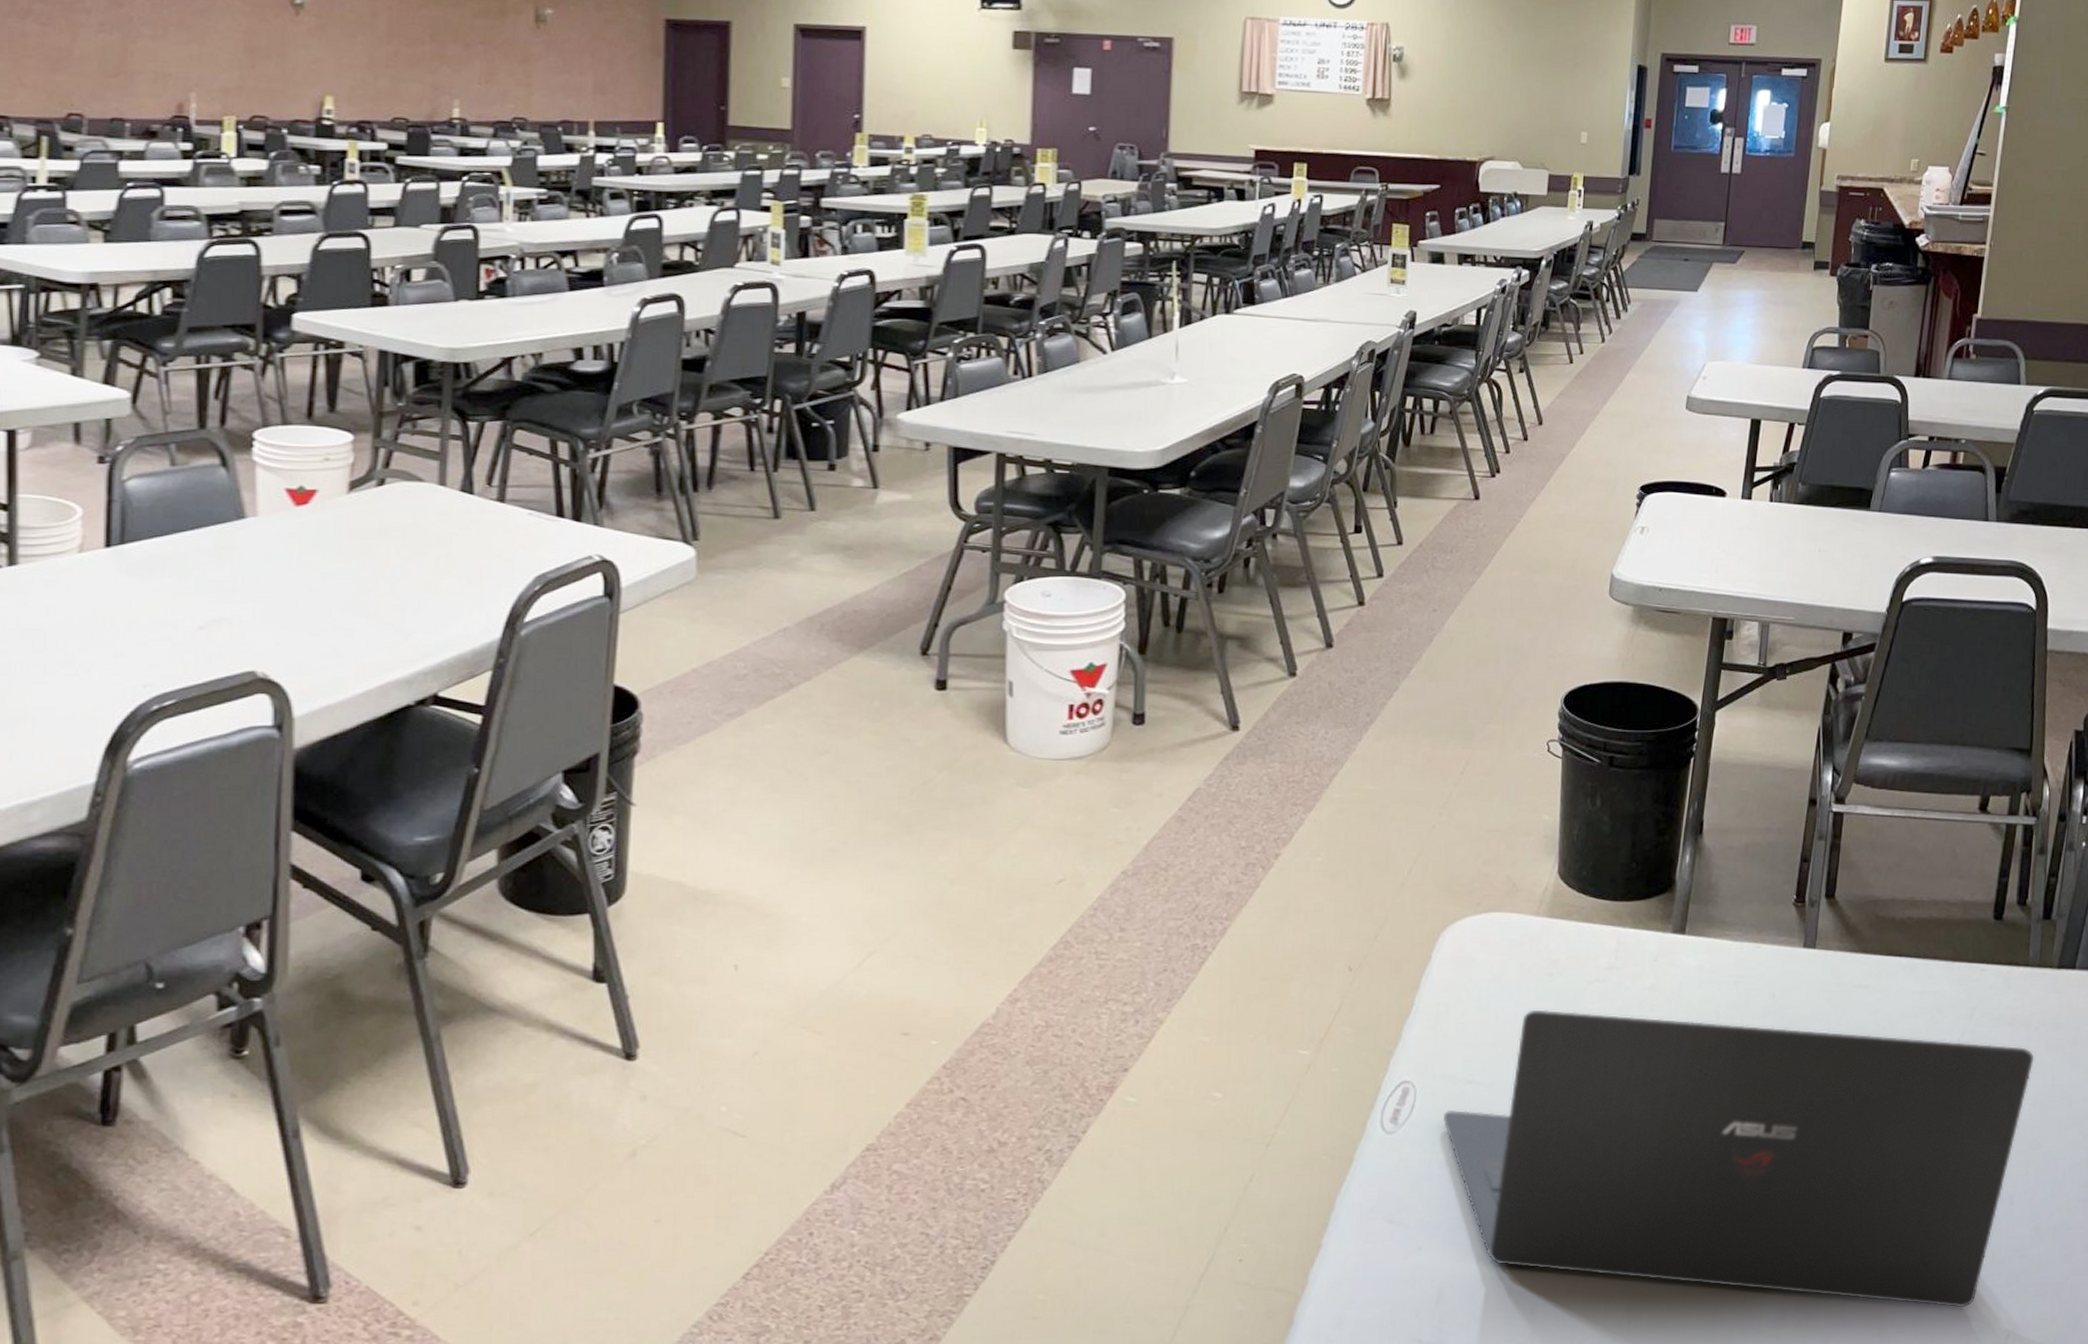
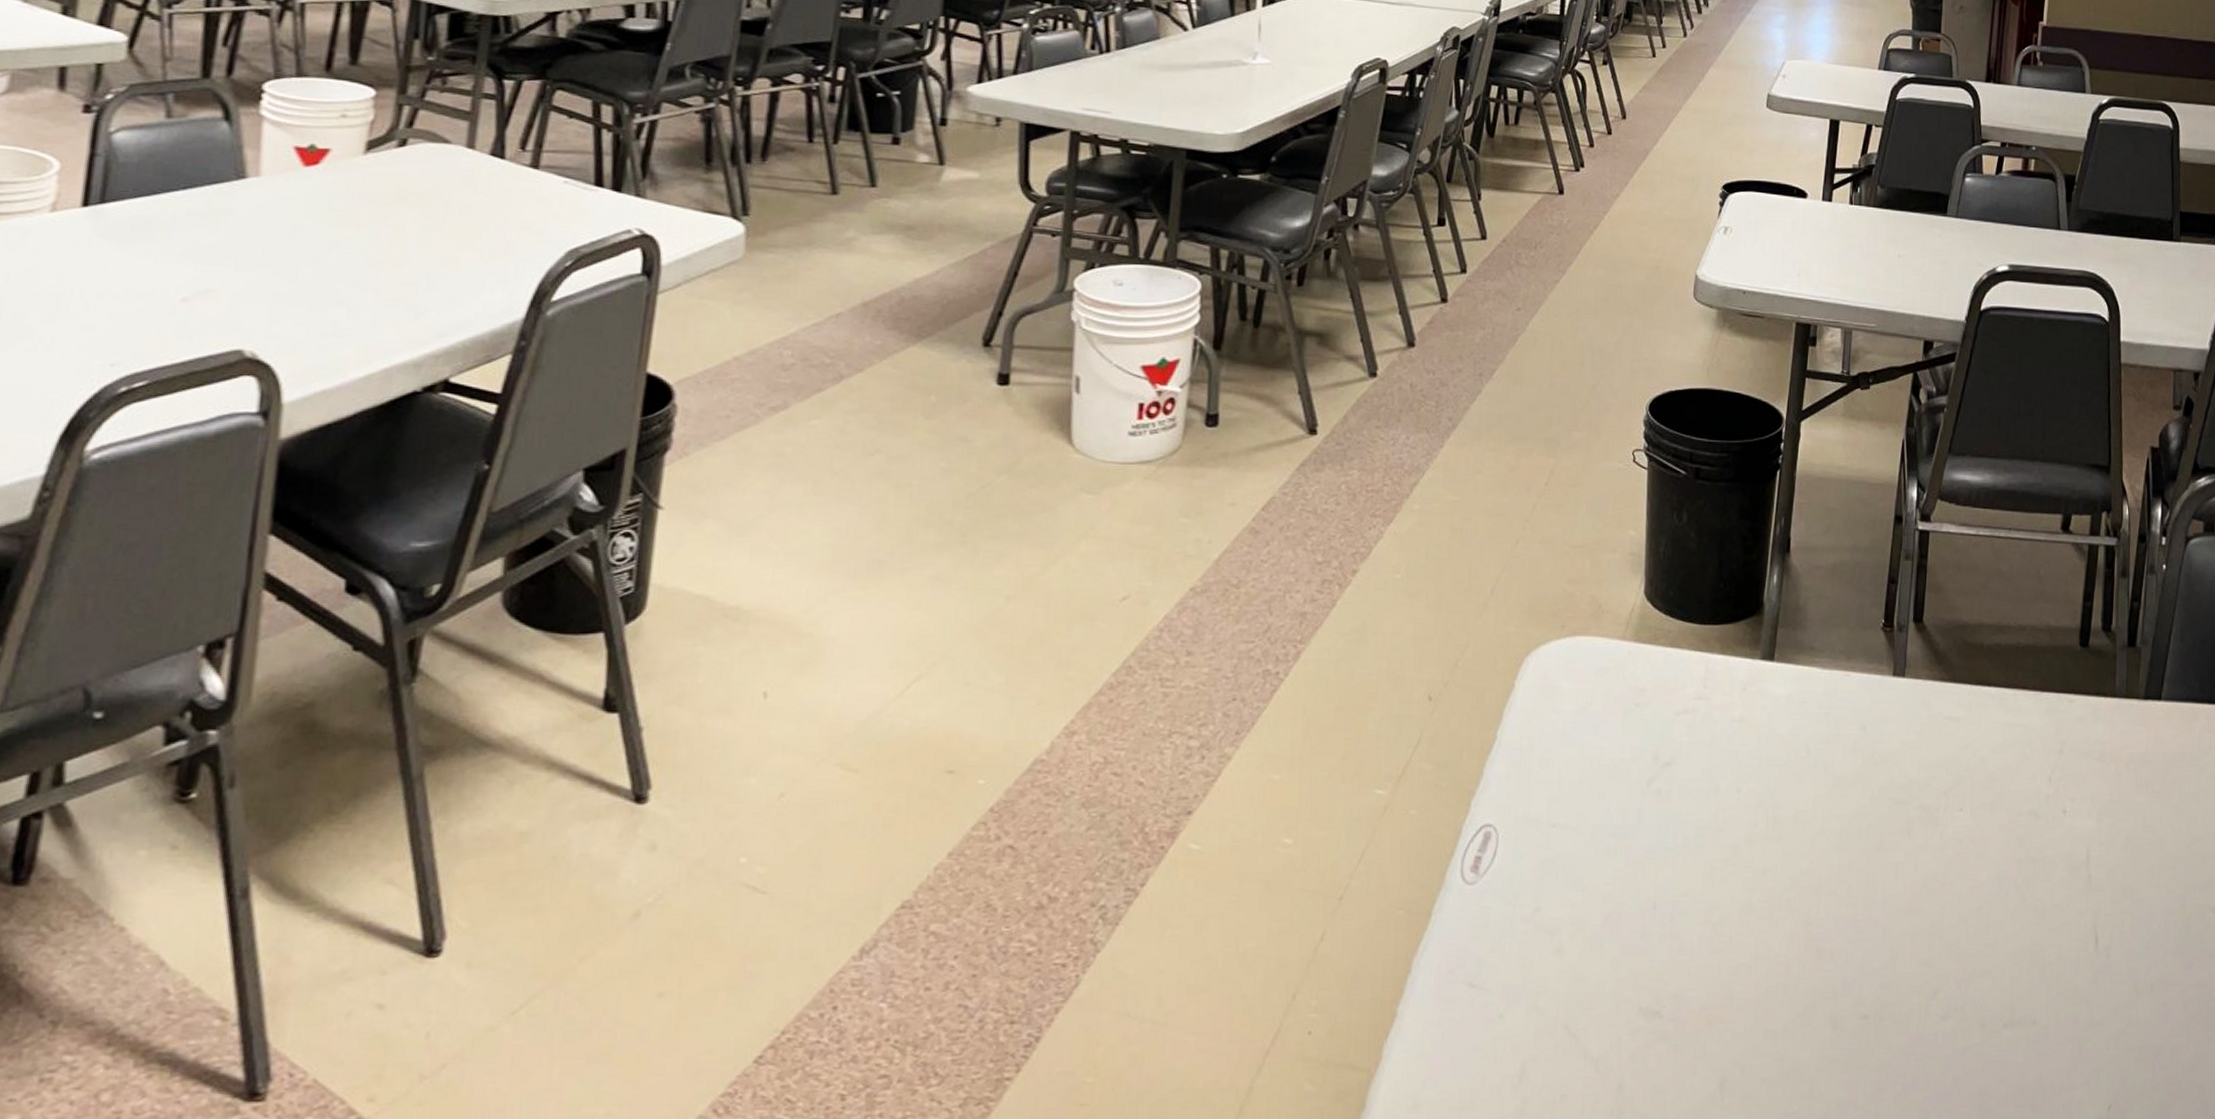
laptop: present [1443,1009,2034,1308] -> none [1526,744,2125,1076]

